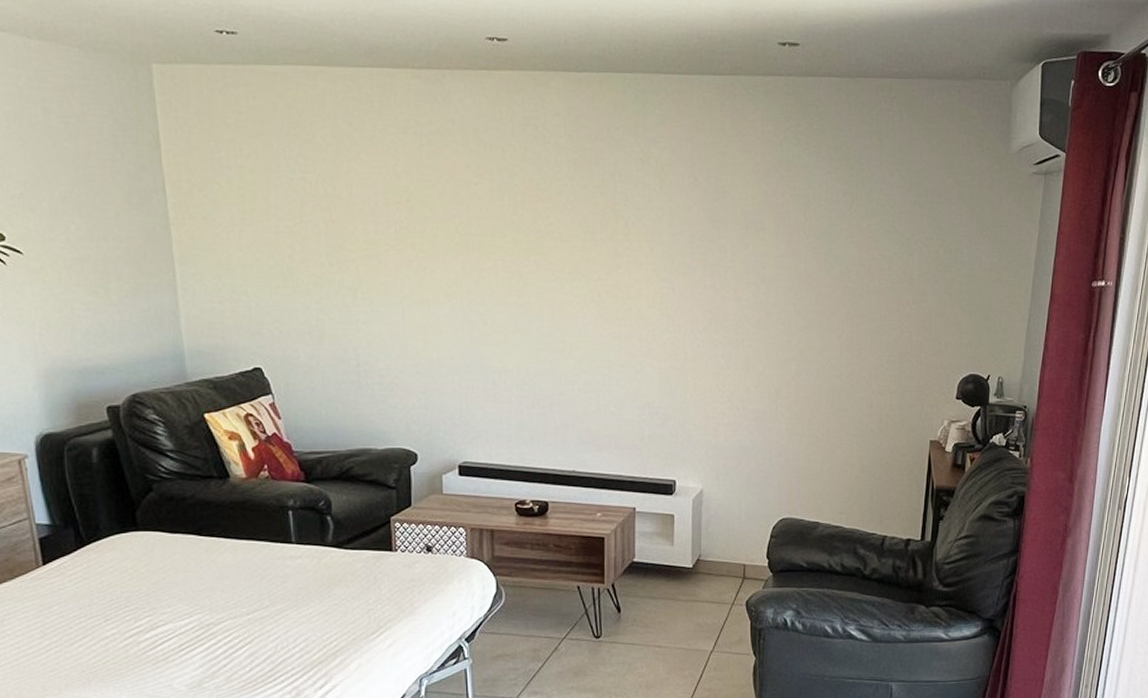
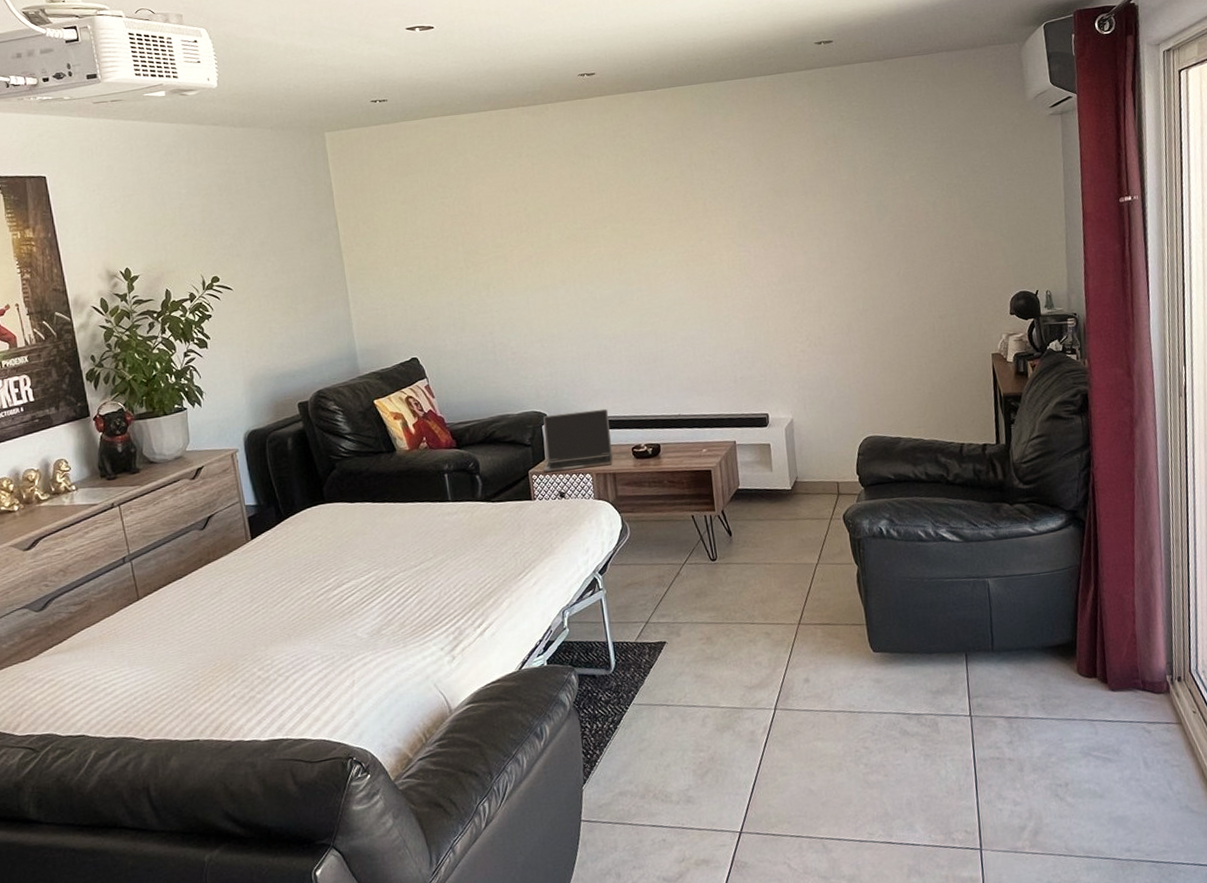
laptop: none [408,454,492,522] -> present [543,408,613,473]

